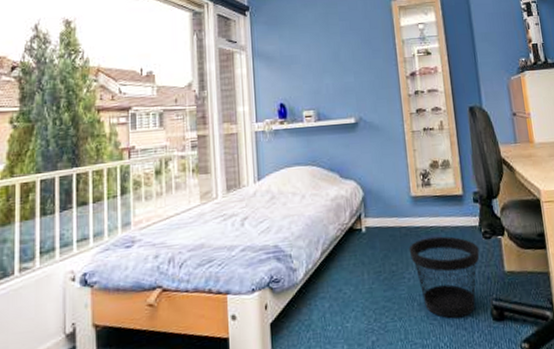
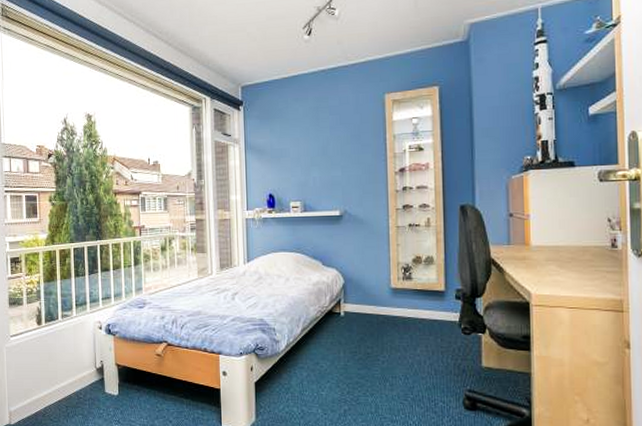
wastebasket: present [409,236,480,319] -> none [385,327,457,402]

